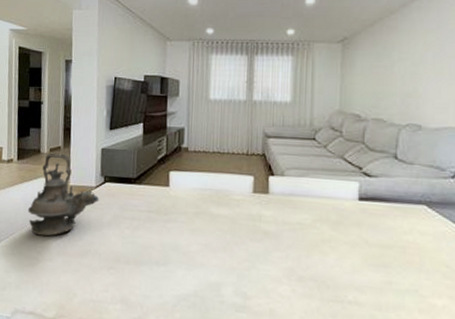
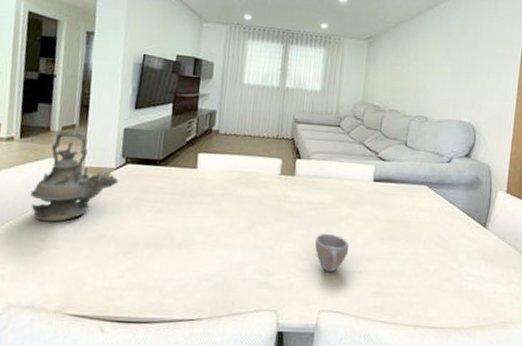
cup: none [294,256,335,299] -> present [314,233,349,271]

